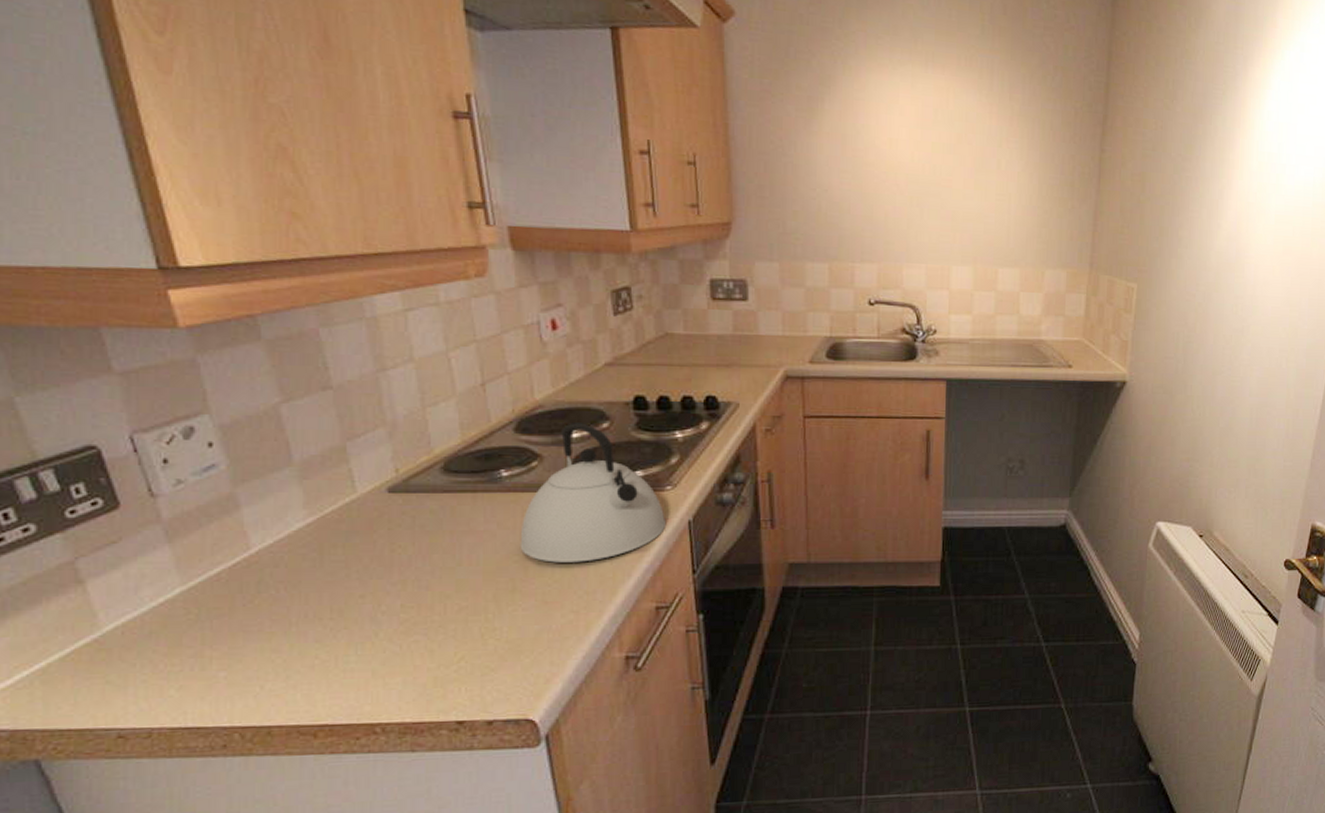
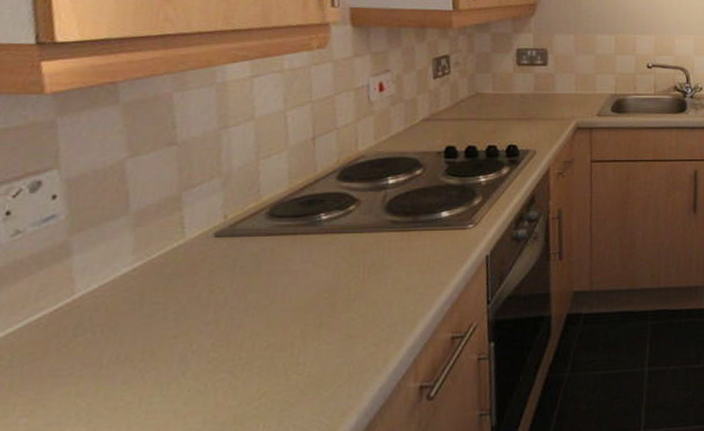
kettle: present [520,423,667,563] -> none [330,170,467,298]

